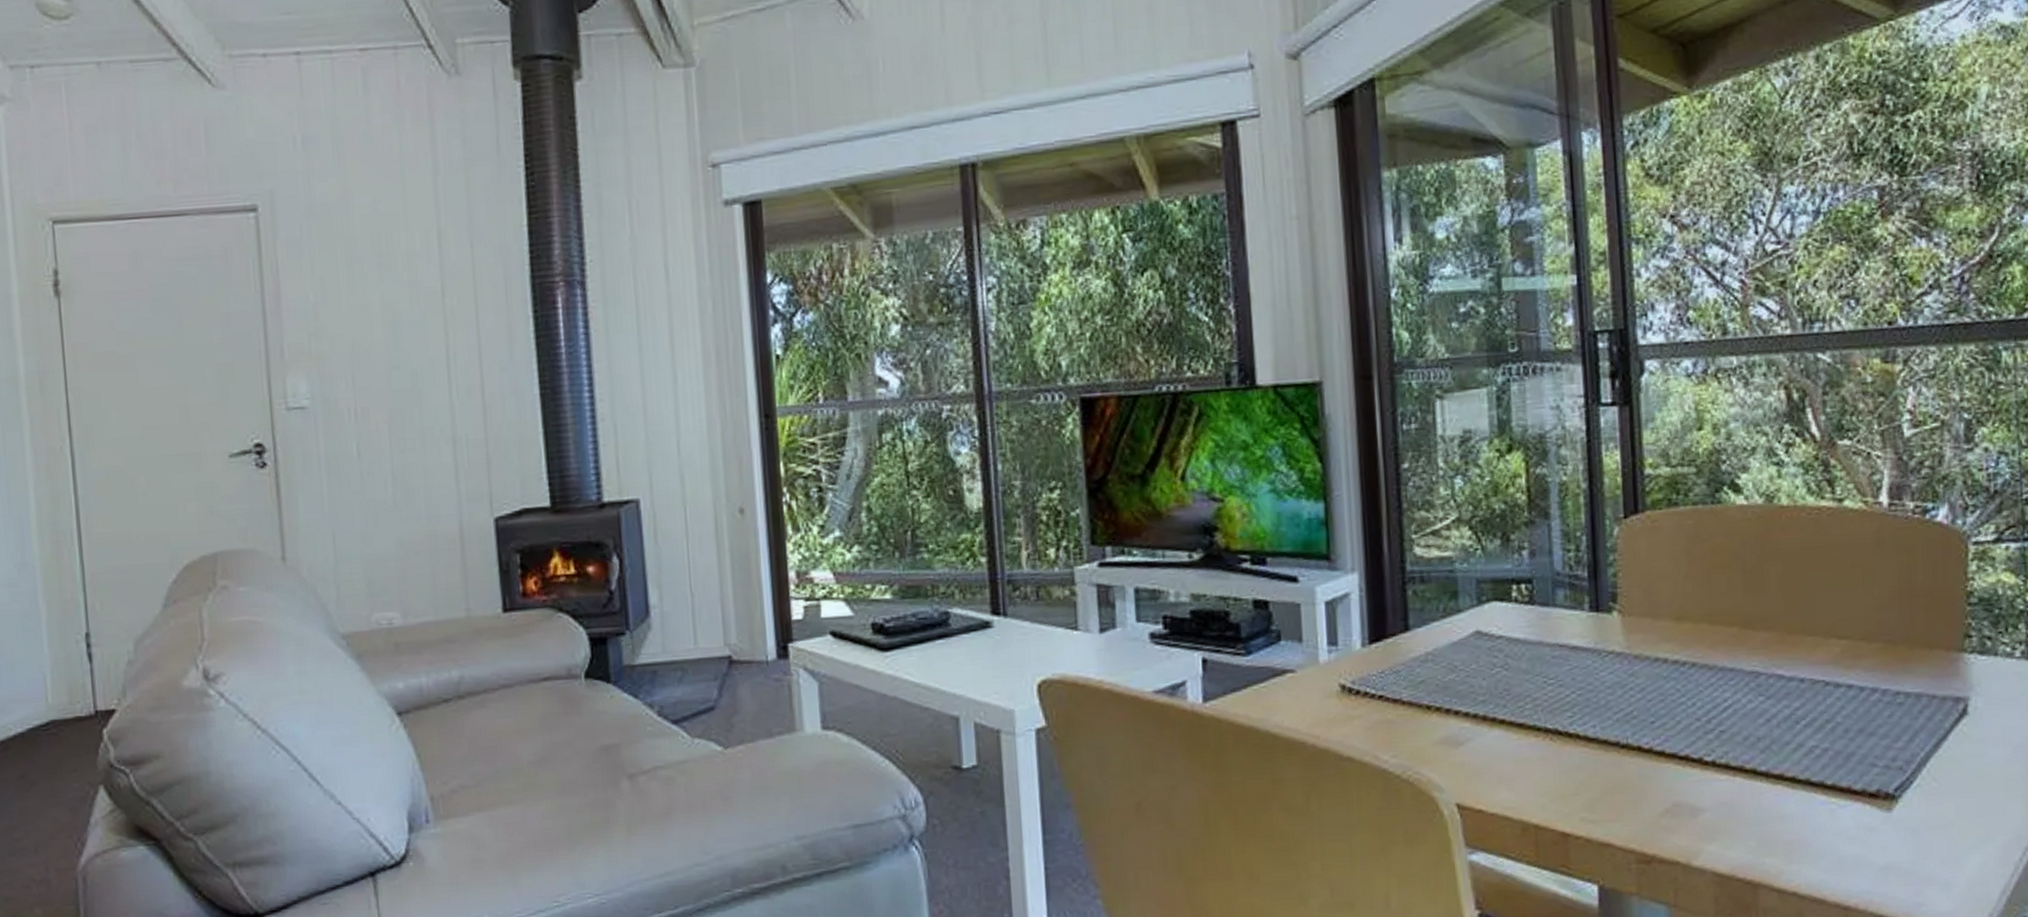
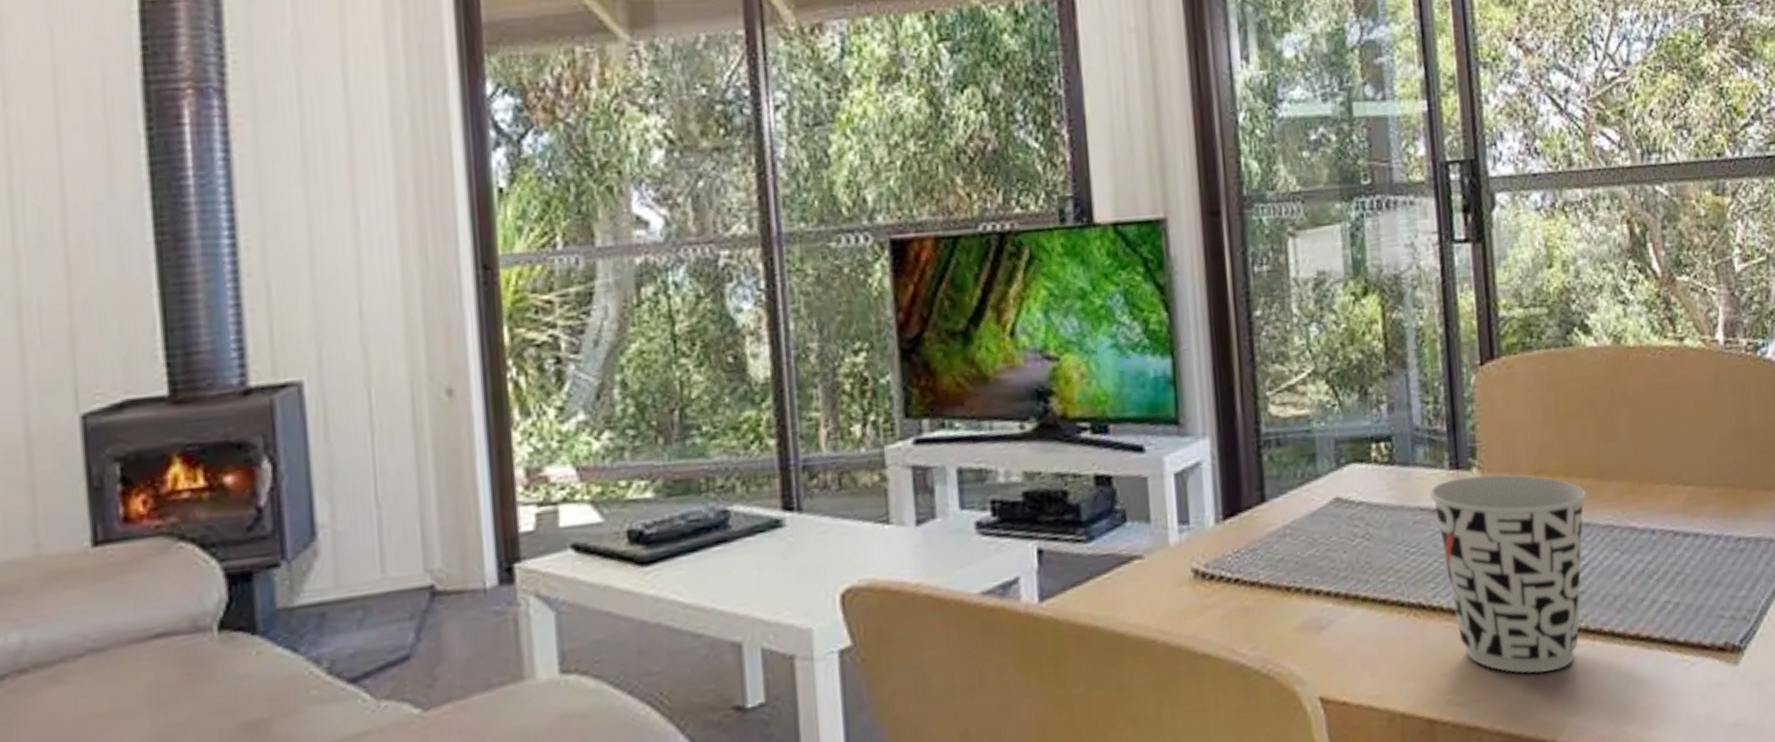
cup: none [1569,618,1732,802] -> present [1429,474,1587,674]

